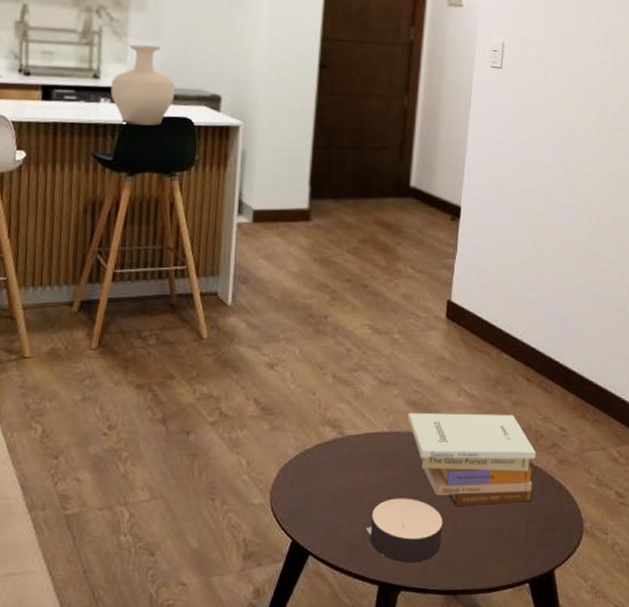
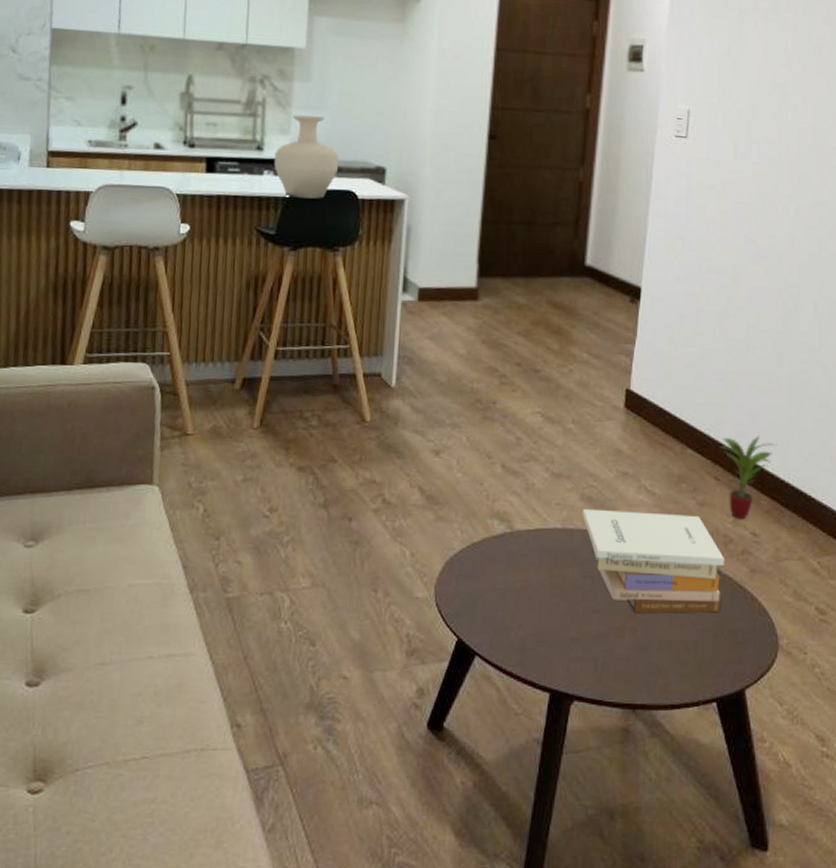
candle: present [366,498,443,563] -> none [536,600,620,671]
potted plant: none [532,339,582,416] -> present [720,435,778,520]

